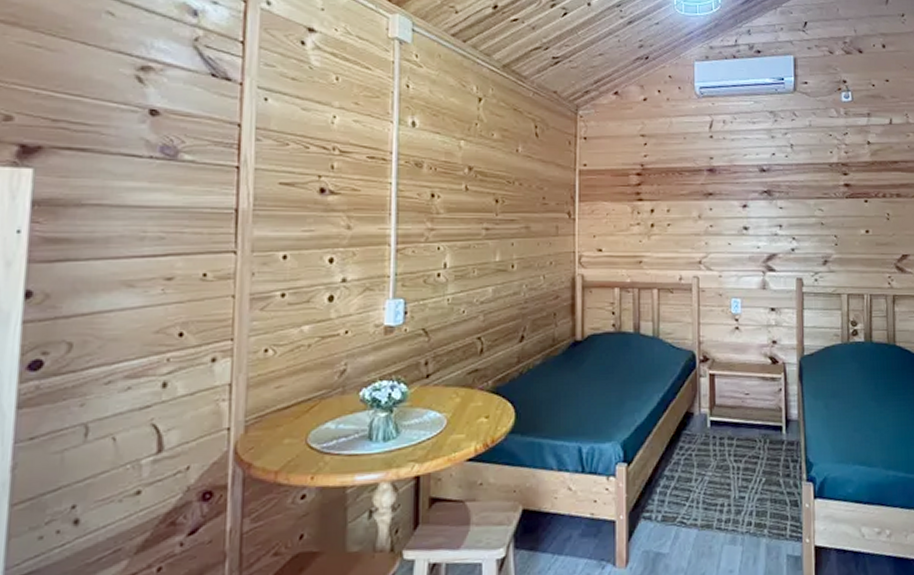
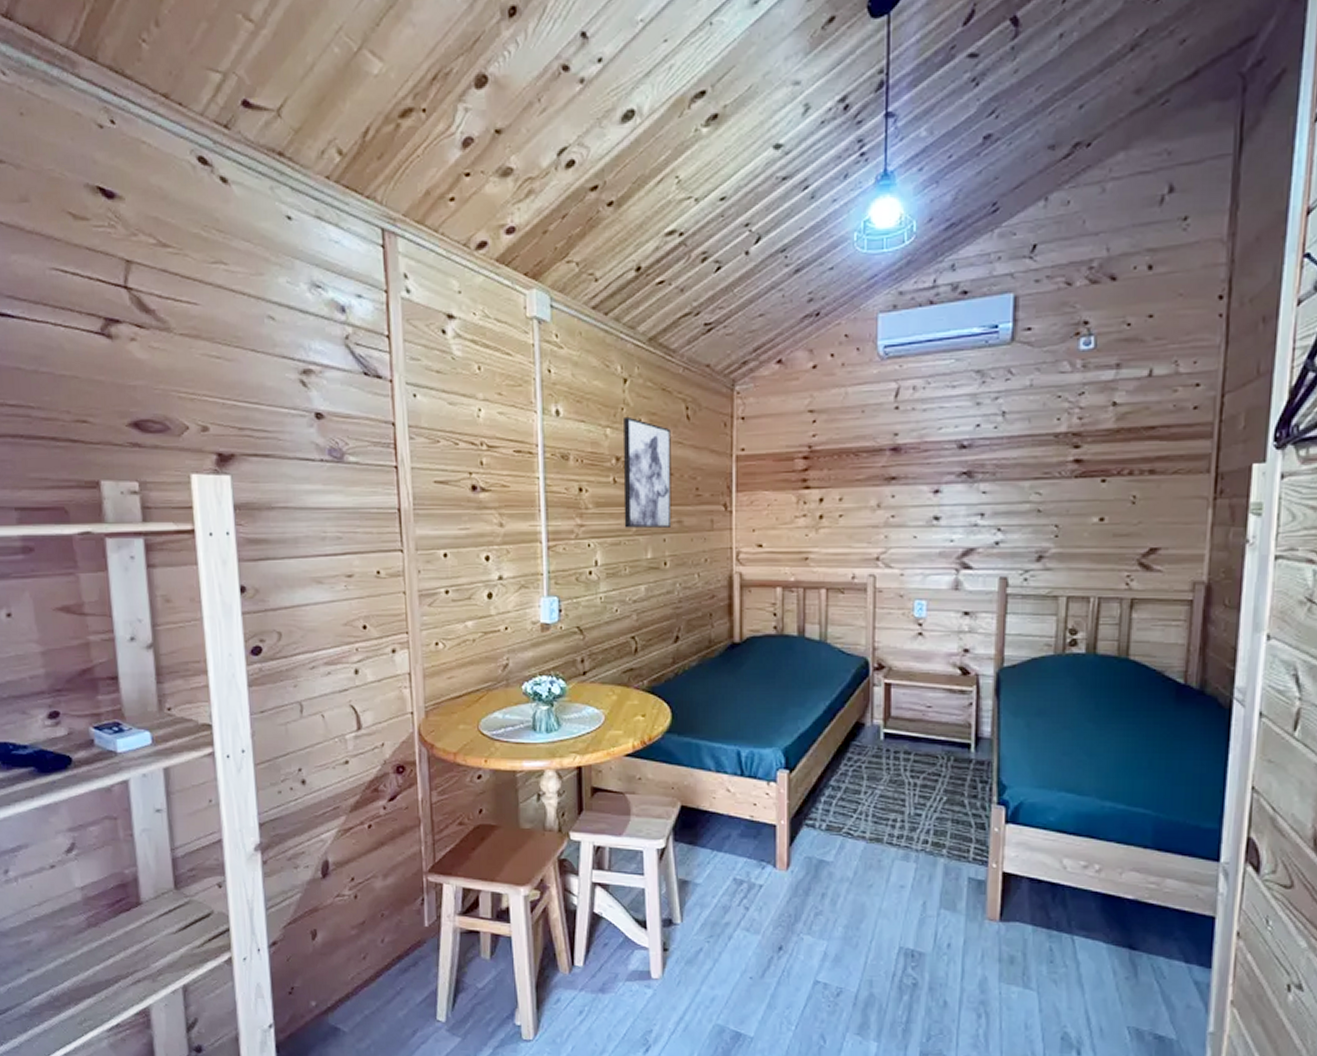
wall art: none [474,131,521,233] -> present [623,416,672,528]

